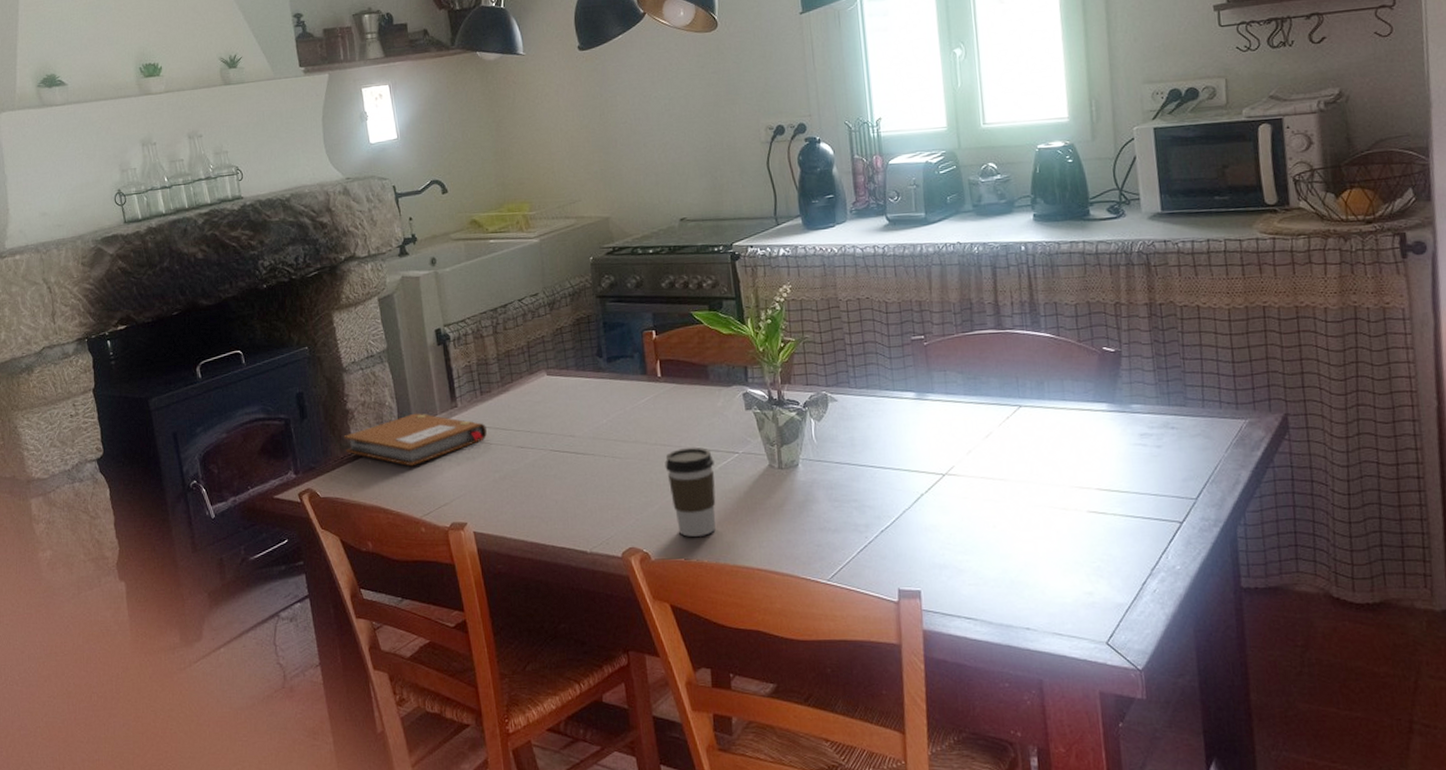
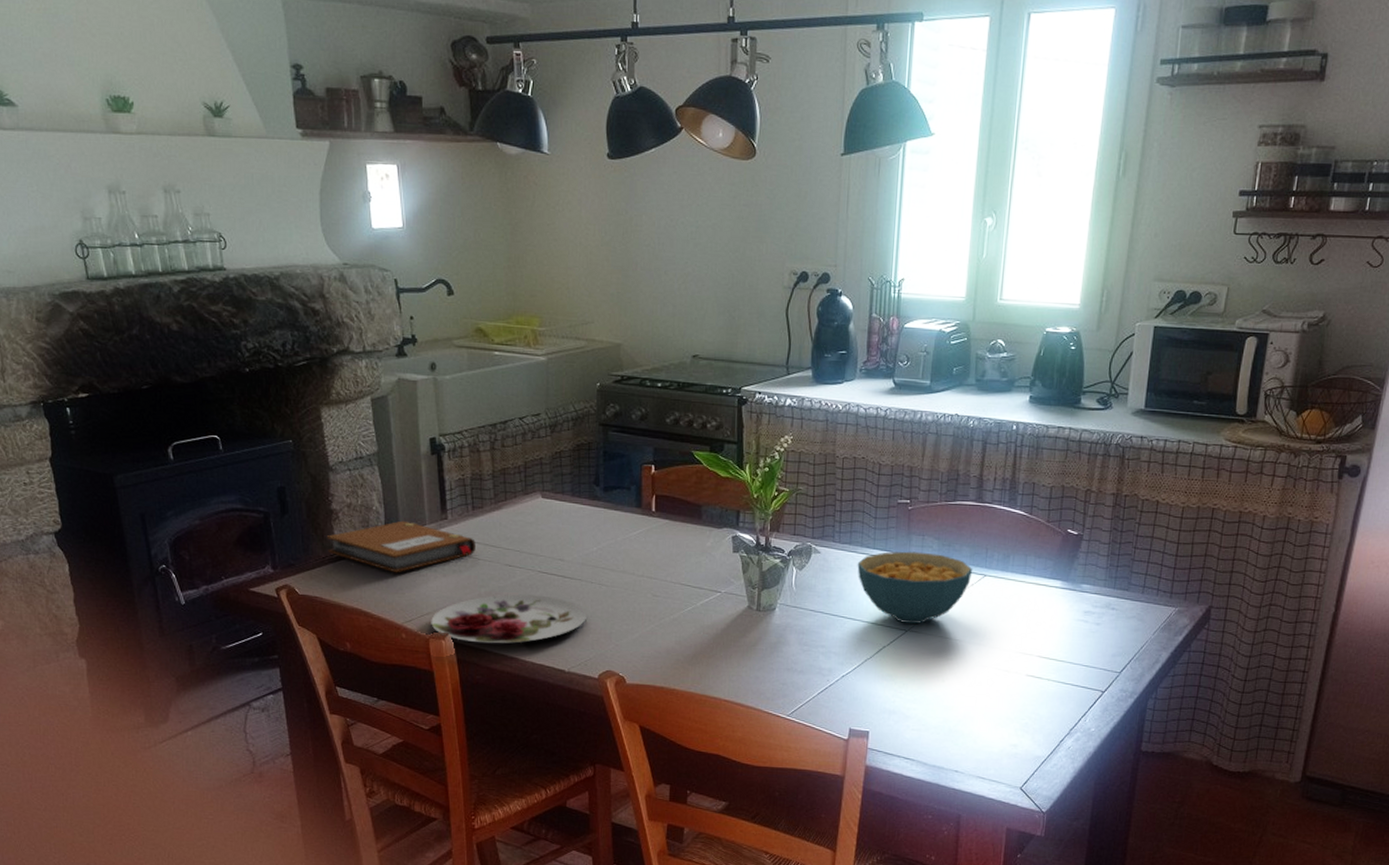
plate: none [448,474,603,531] -> present [431,594,587,644]
coffee cup: present [664,447,716,537] -> none [649,582,697,666]
cereal bowl: none [878,388,1006,468] -> present [857,551,973,625]

